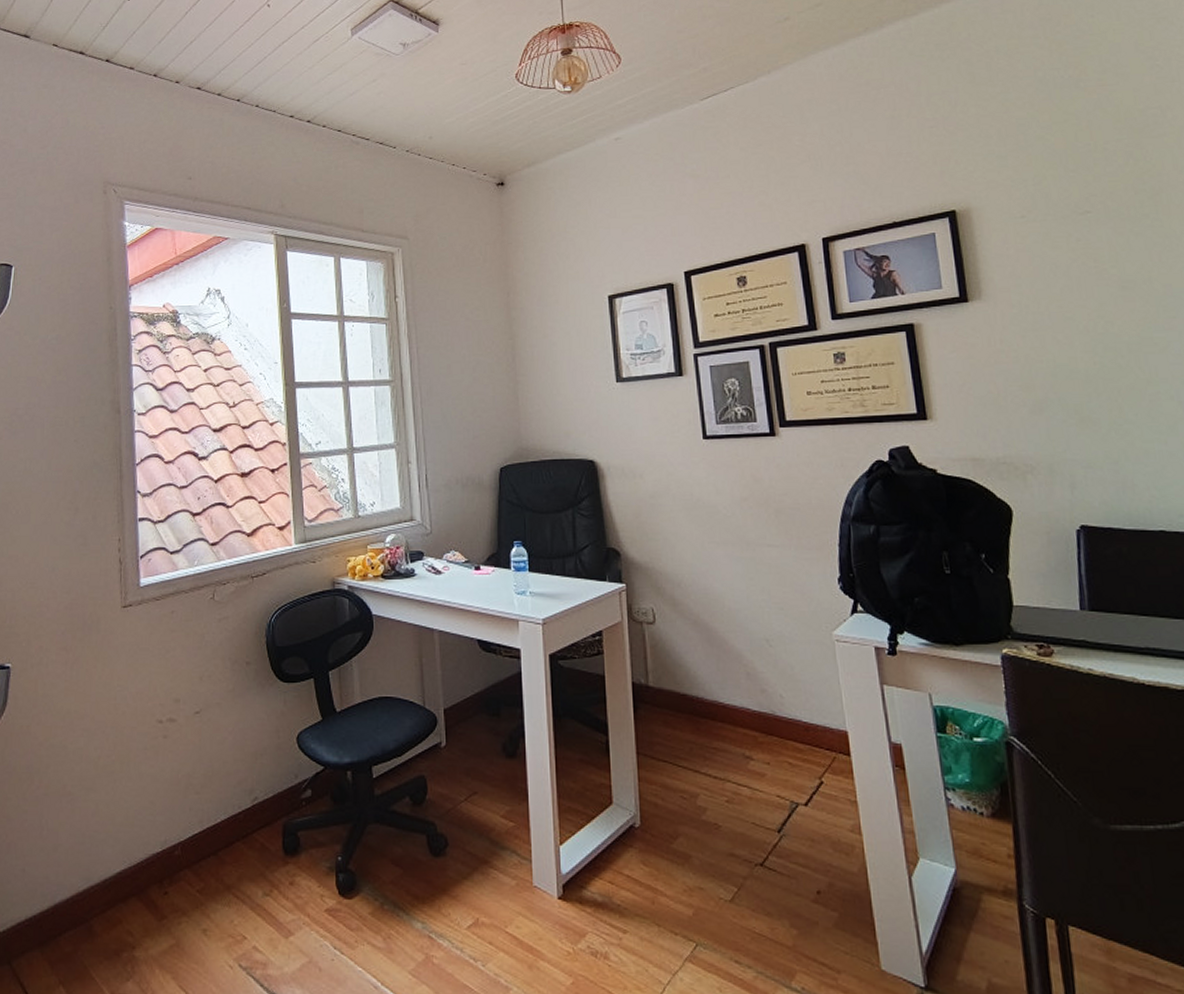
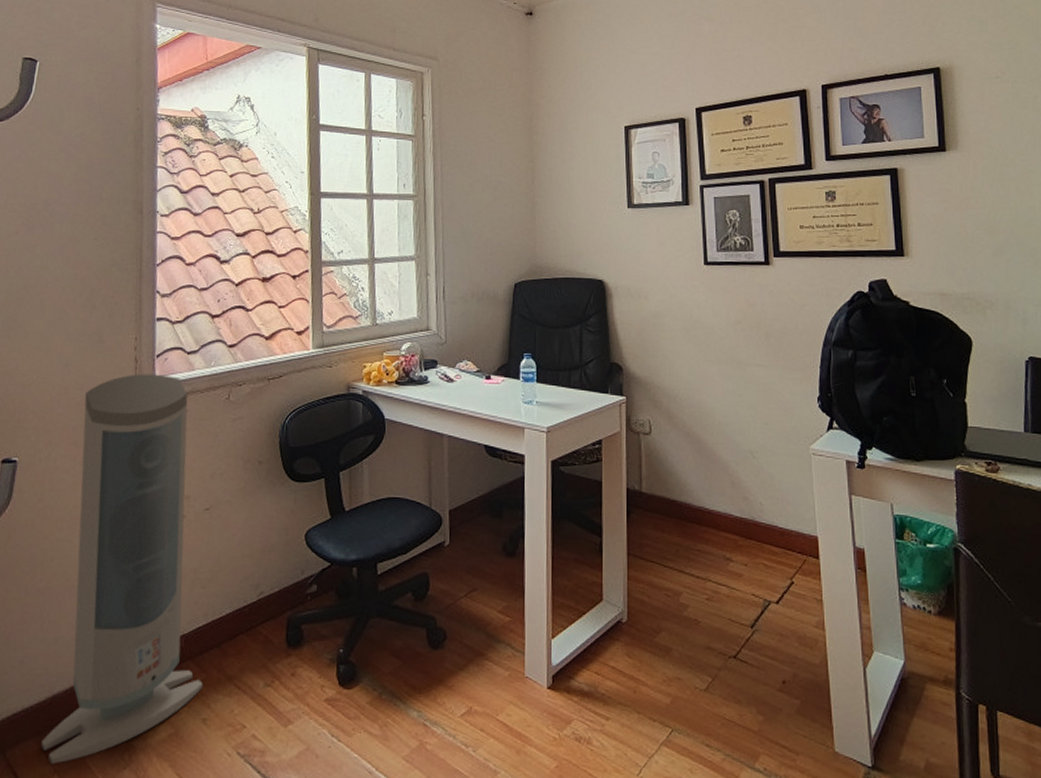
air purifier: none [46,575,201,975] -> present [41,374,203,764]

